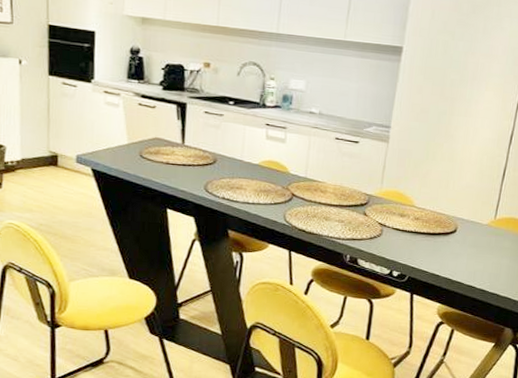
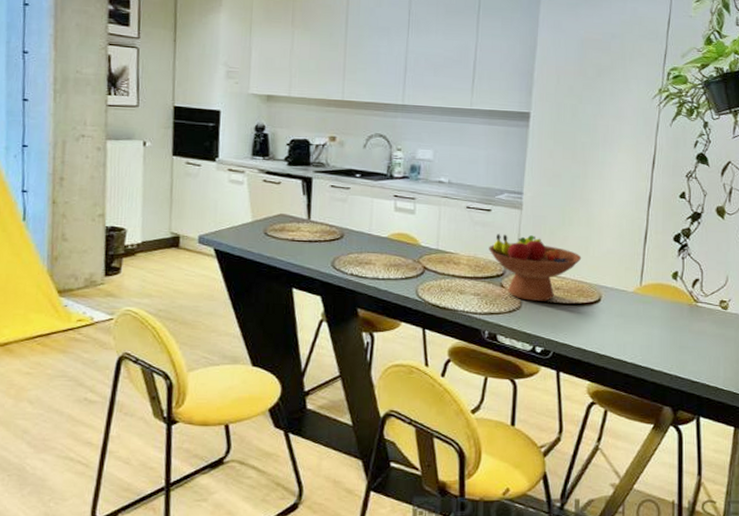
fruit bowl: none [354,165,442,230] -> present [489,234,582,301]

